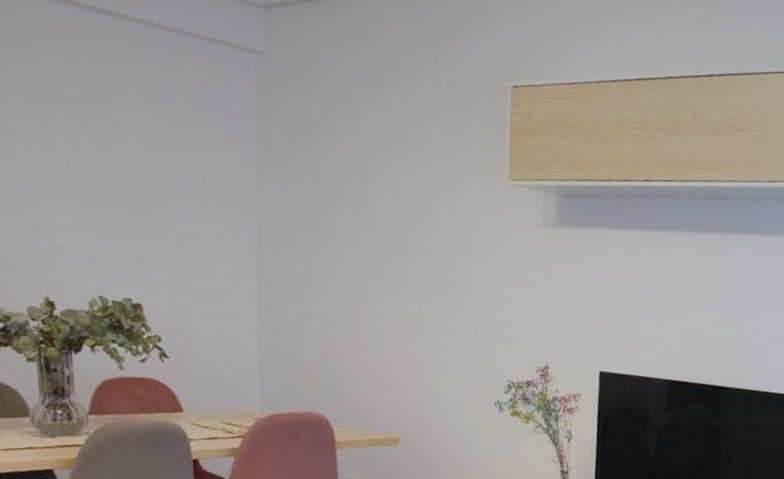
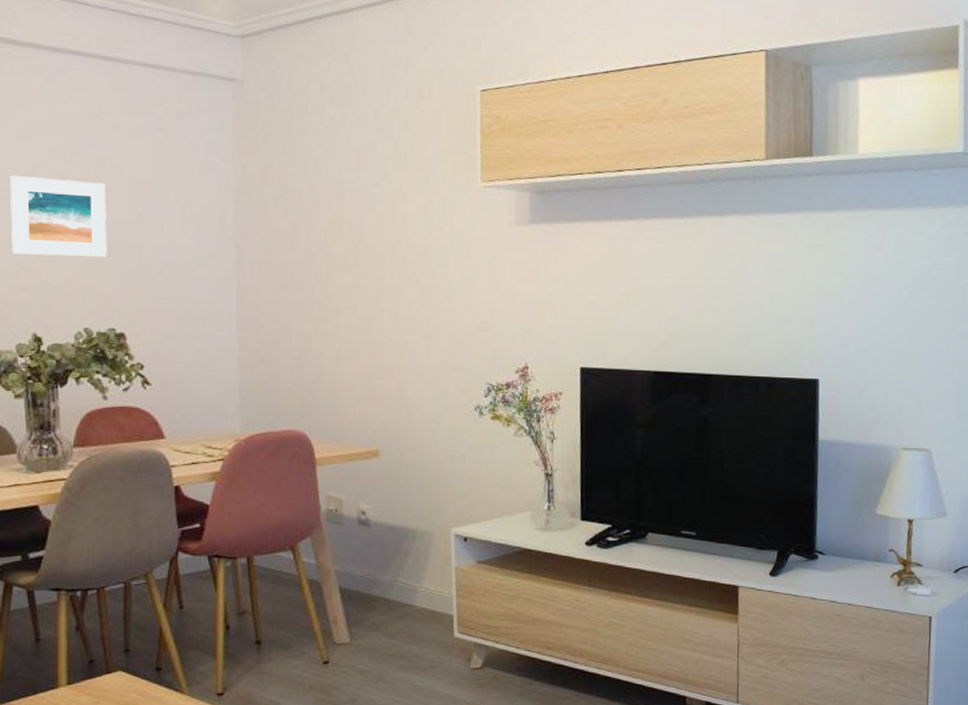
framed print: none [17,131,123,225] -> present [9,175,107,258]

